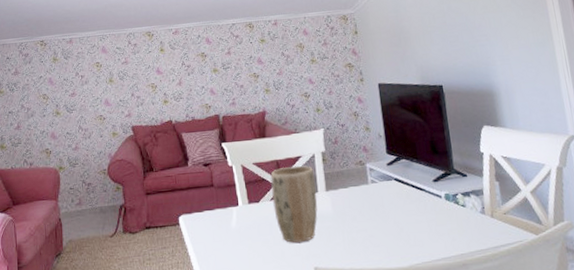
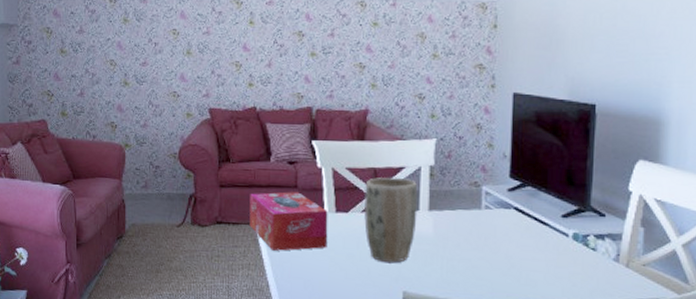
tissue box: none [173,190,245,247] -> present [249,191,328,251]

